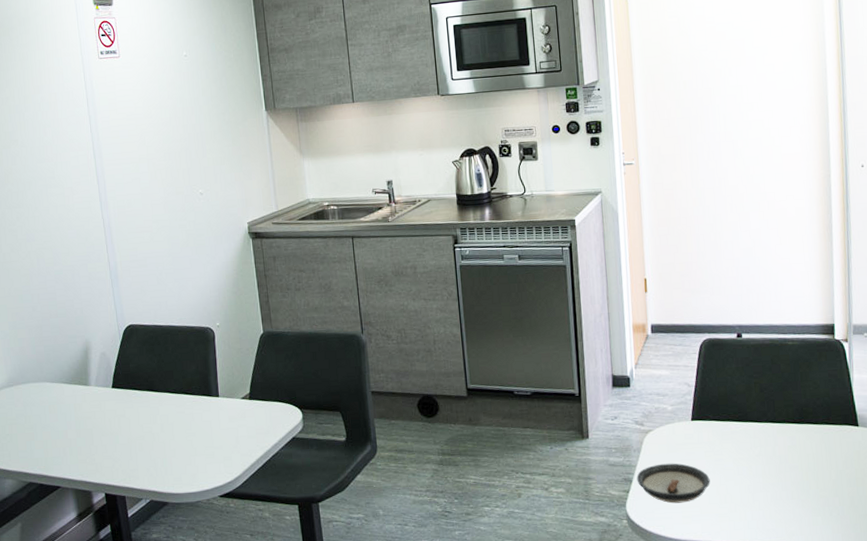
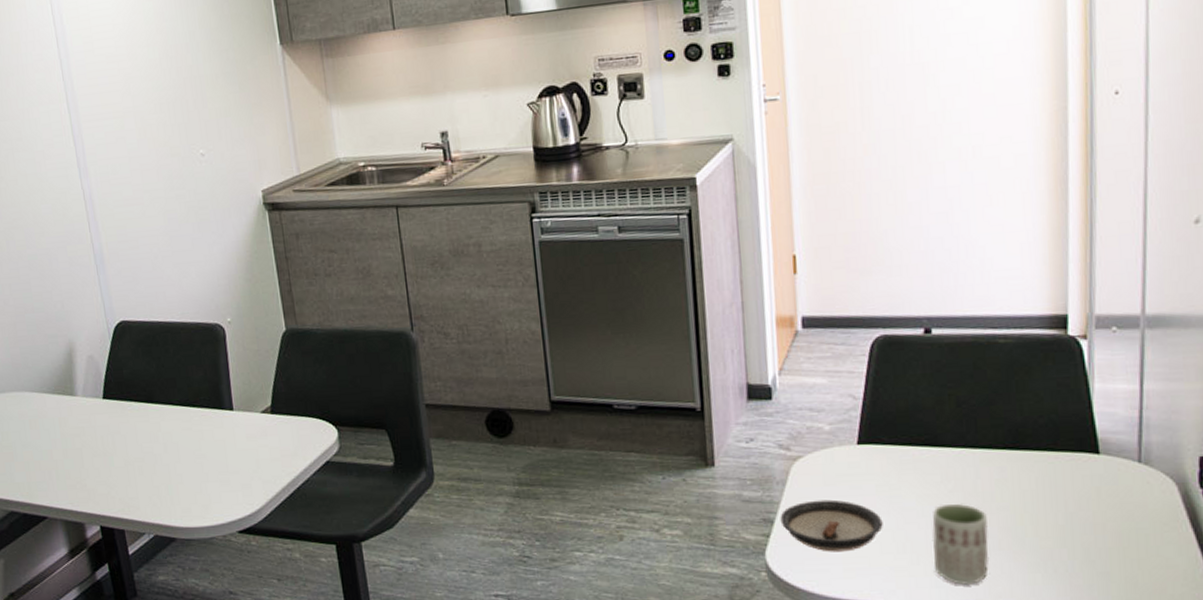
cup: none [745,464,785,527] -> present [932,503,990,586]

